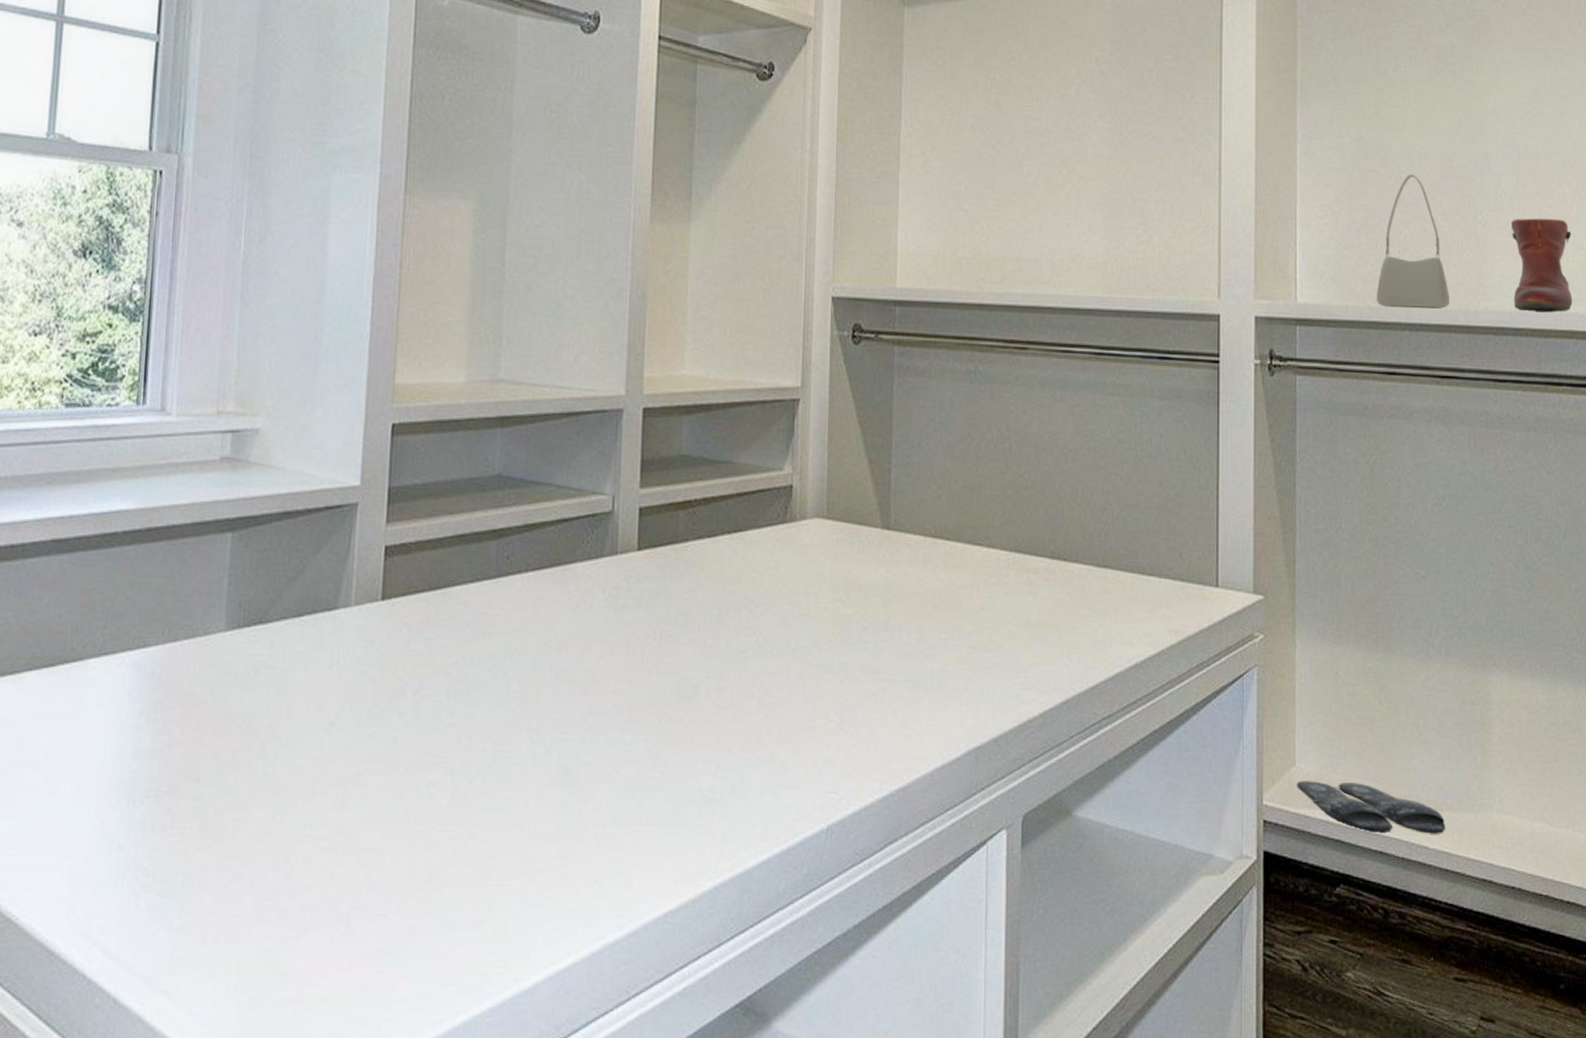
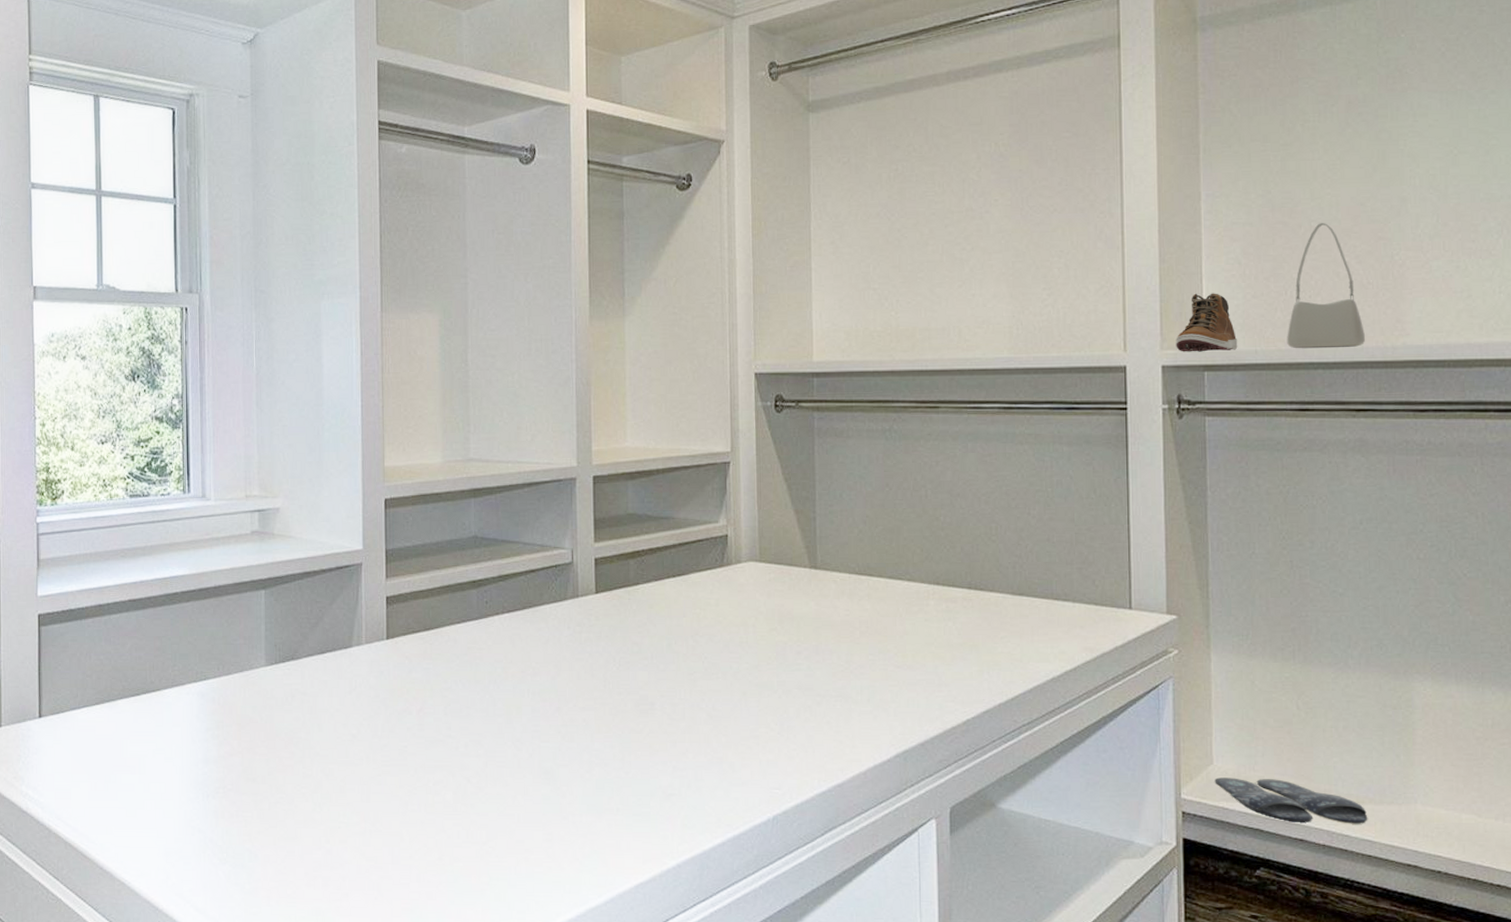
boot: none [1269,240,1329,304] -> present [1176,293,1238,352]
boot: present [1510,218,1573,313] -> none [1430,253,1500,344]

